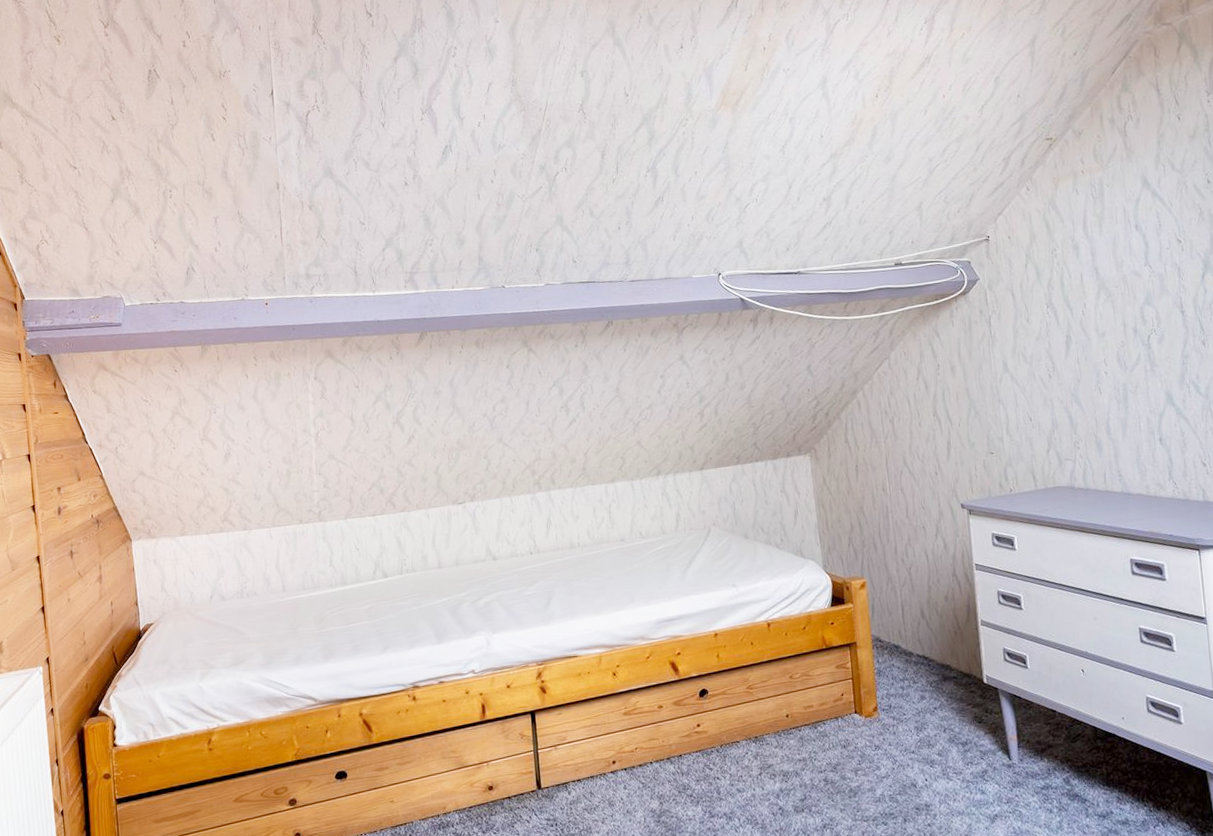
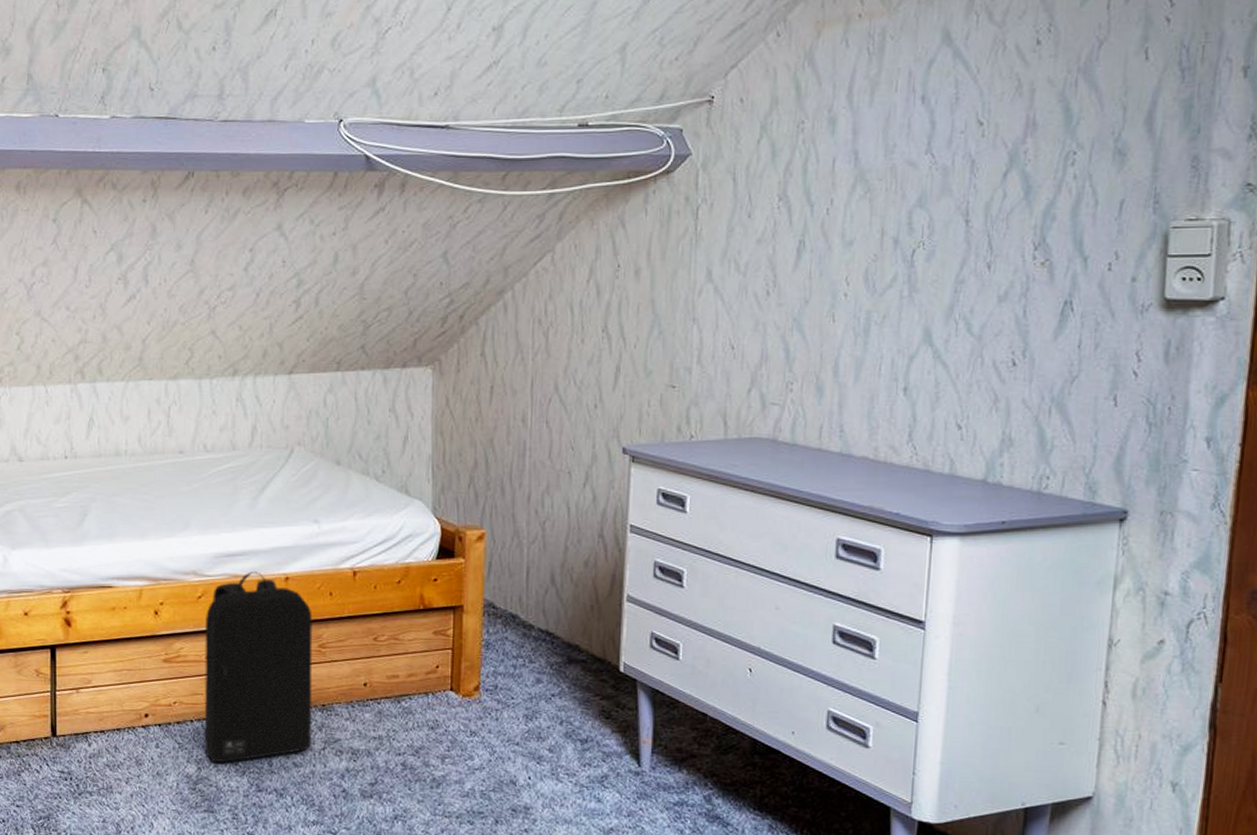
backpack: none [654,631,750,797] -> present [203,571,313,763]

